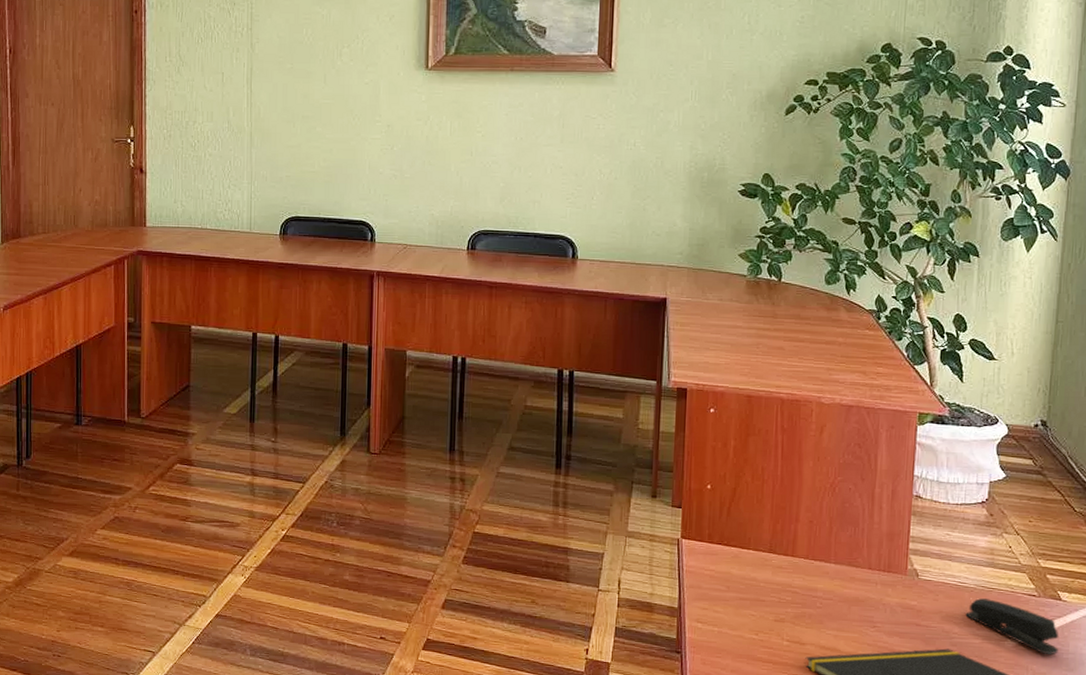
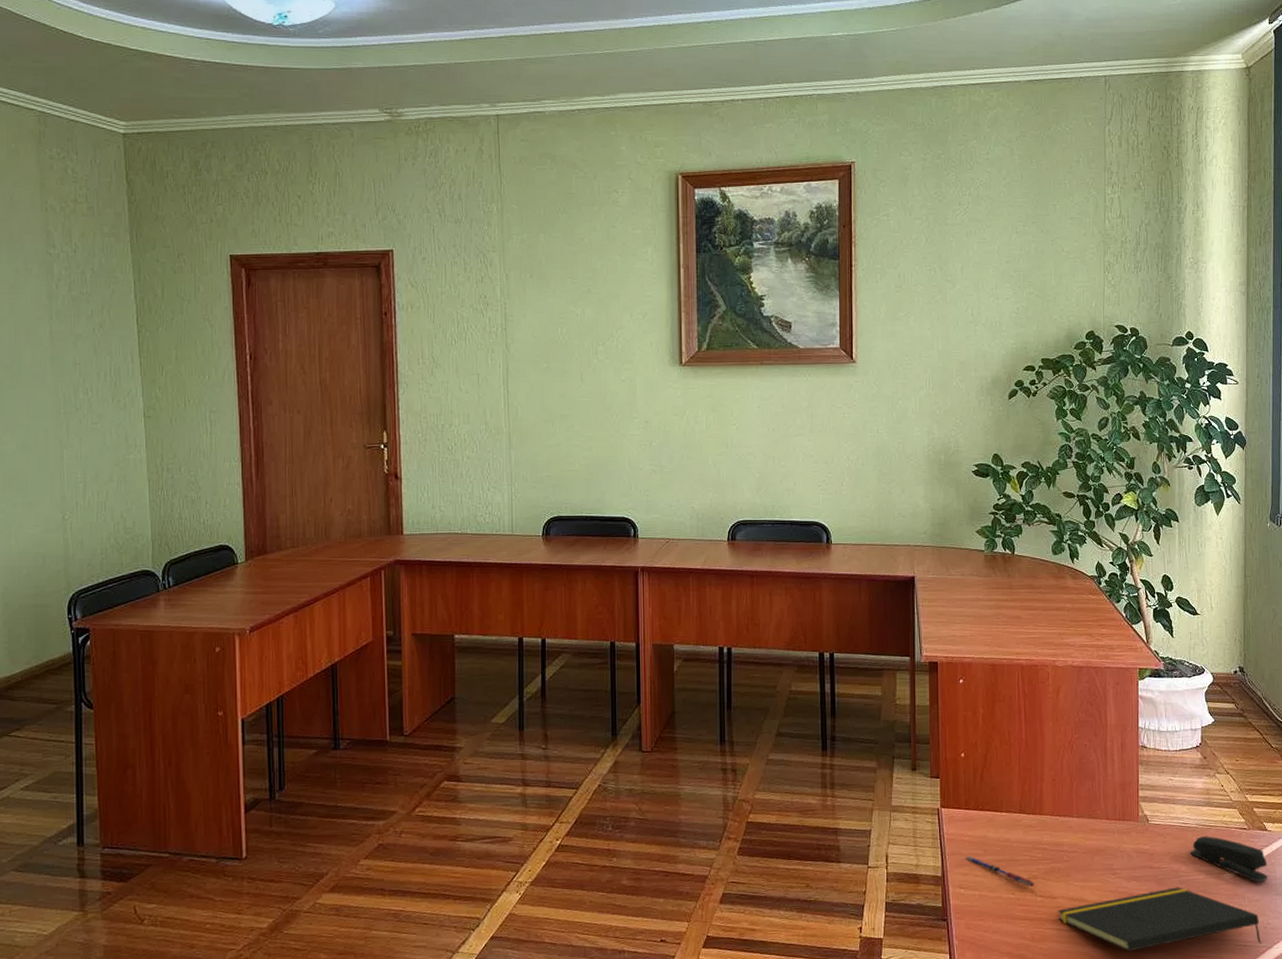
pen: none [706,590,782,631] -> present [966,856,1035,888]

